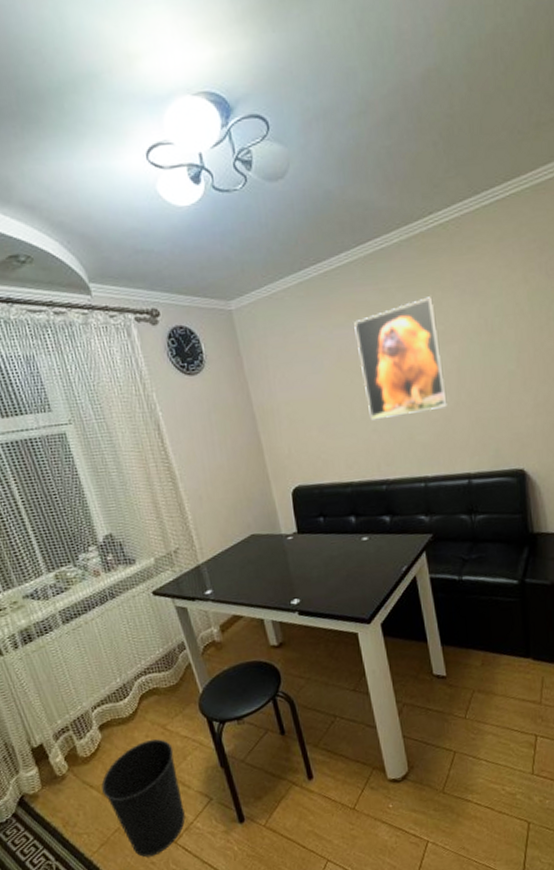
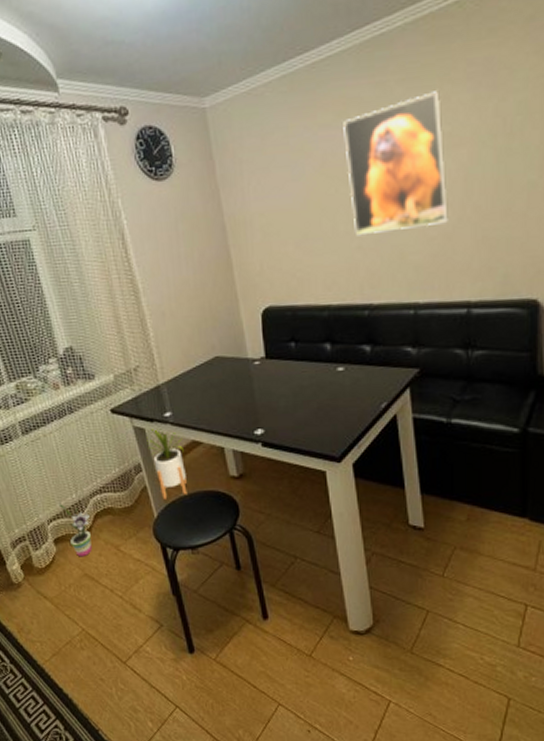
wastebasket: present [101,739,186,858] -> none [55,559,135,673]
potted plant: none [102,689,139,741] -> present [58,504,92,557]
house plant: none [189,606,231,676] -> present [146,429,188,501]

